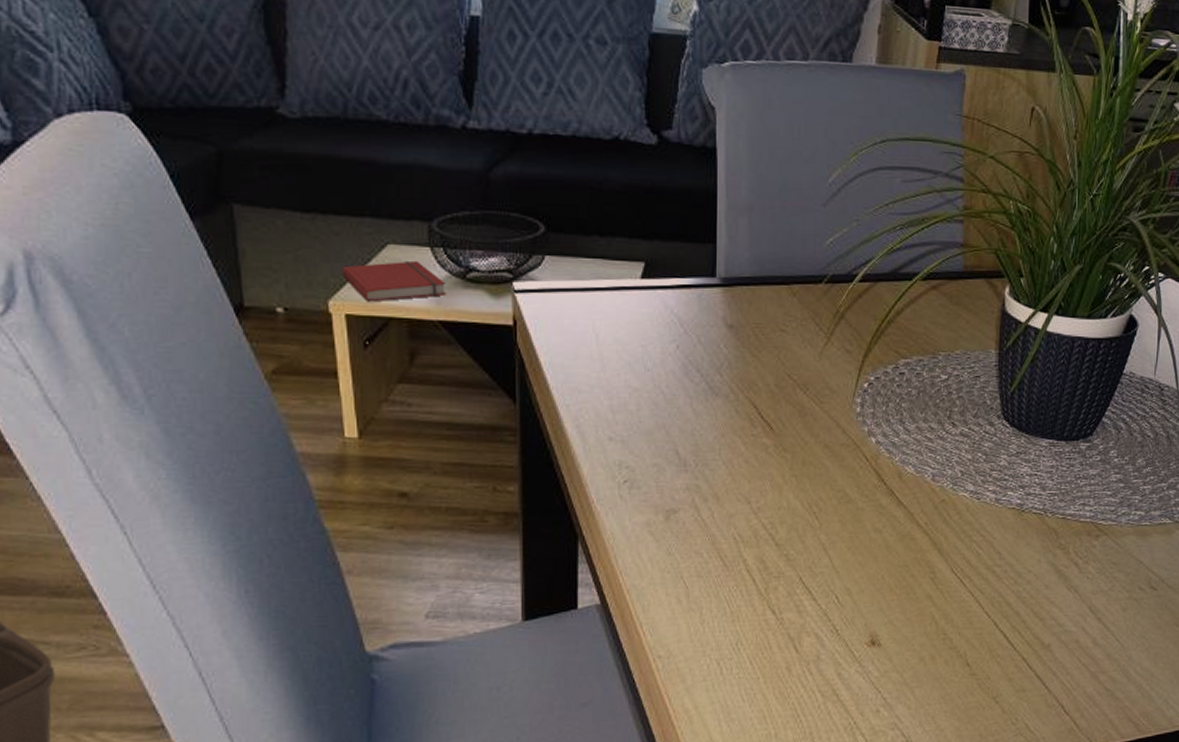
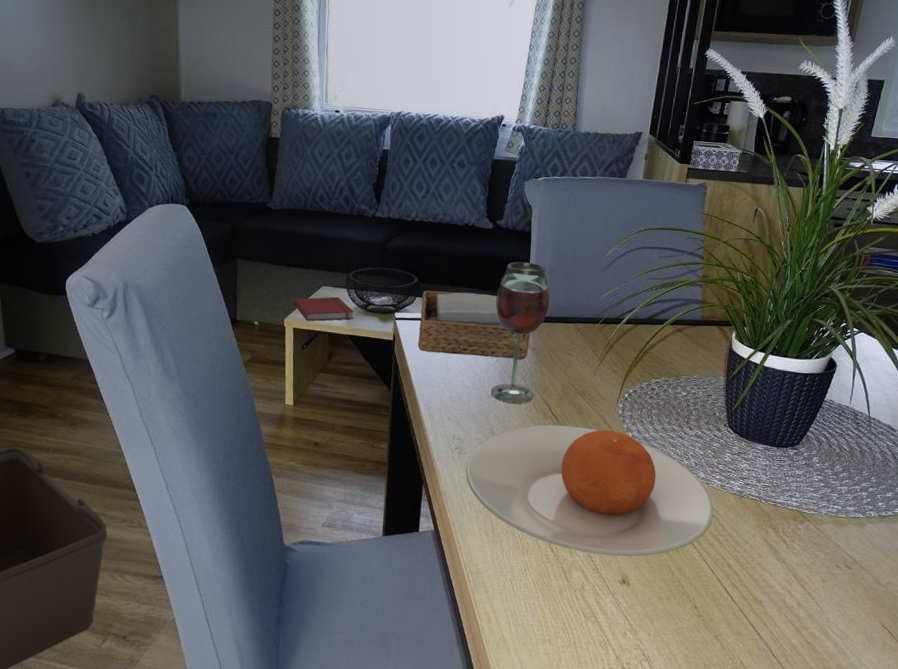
napkin holder: none [553,245,724,343] -> present [417,290,530,359]
plate: none [641,435,987,611] -> present [465,424,714,557]
wineglass: none [670,195,750,410] -> present [491,262,550,404]

